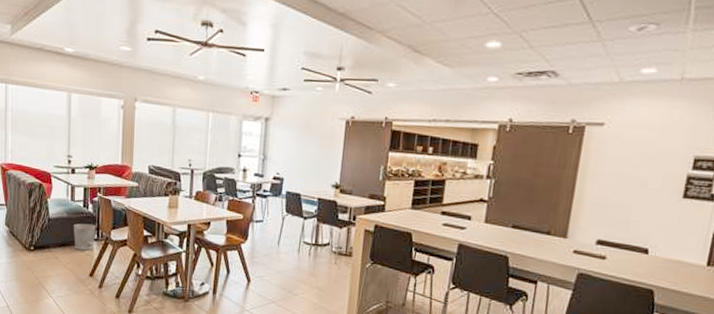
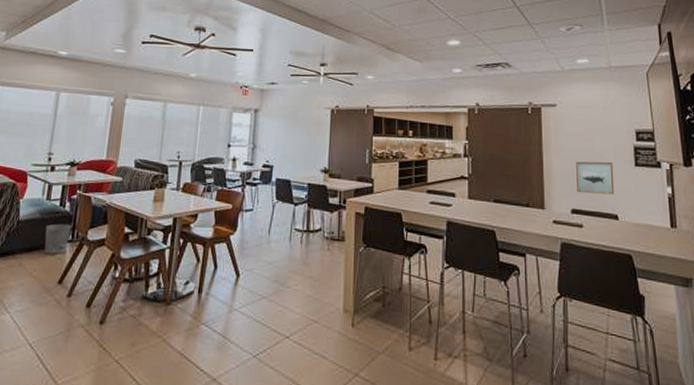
wall art: none [607,189,657,227] -> present [576,161,615,194]

